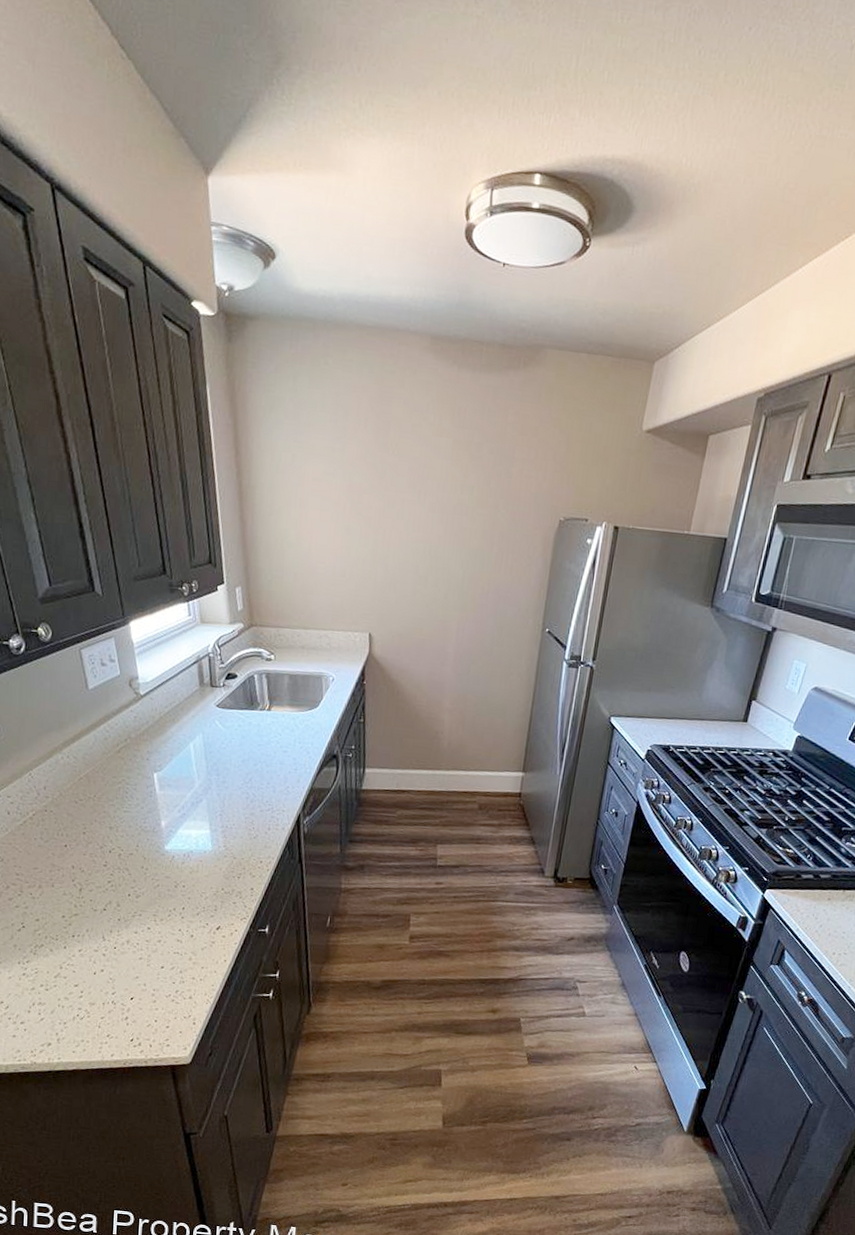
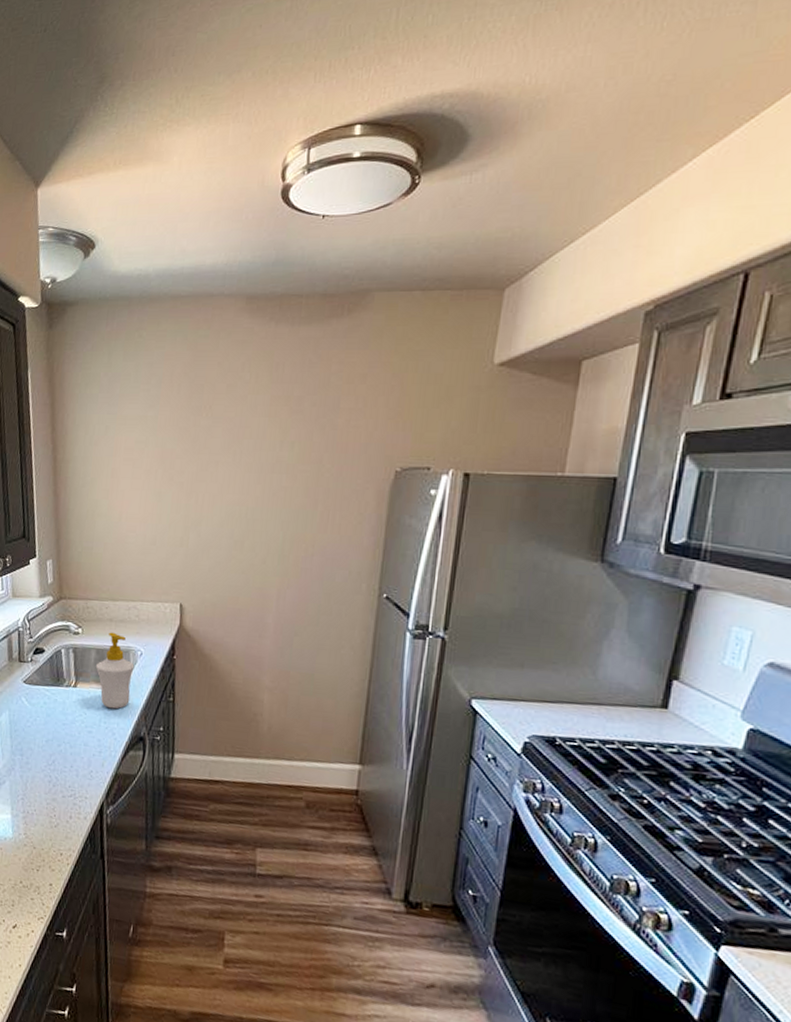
soap bottle: none [289,659,327,730] -> present [95,632,135,709]

